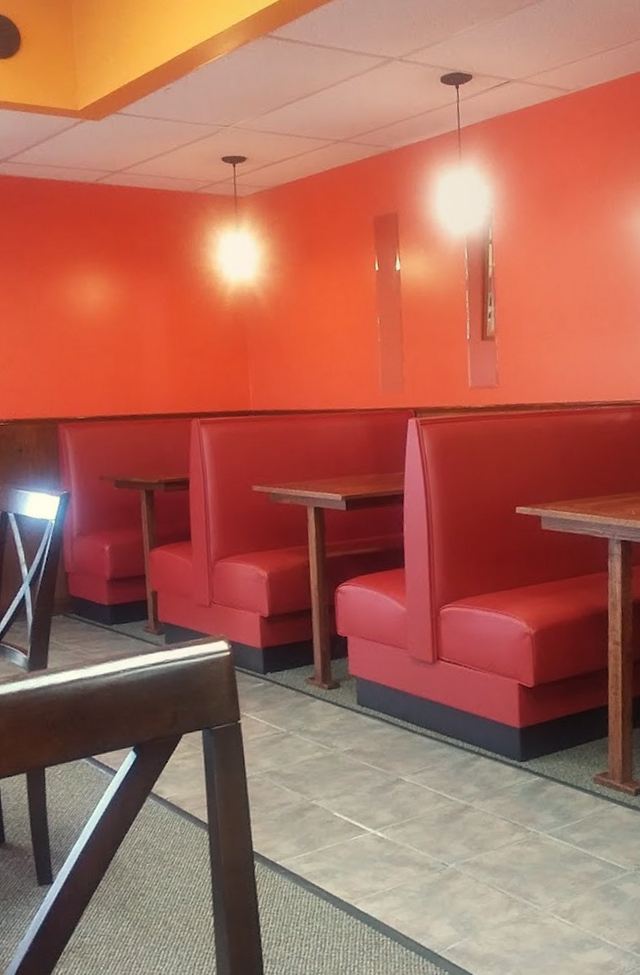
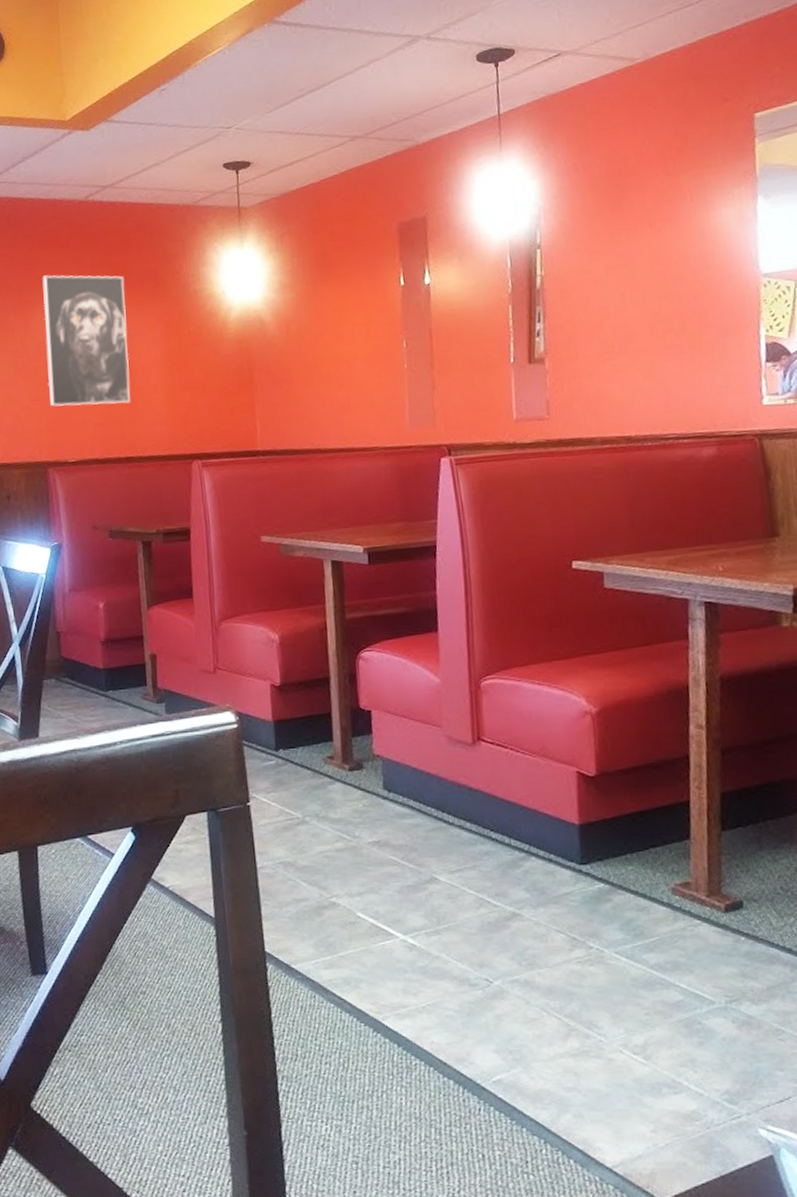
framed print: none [54,249,136,368] -> present [42,275,130,406]

